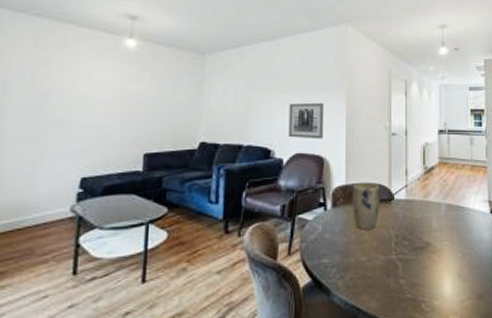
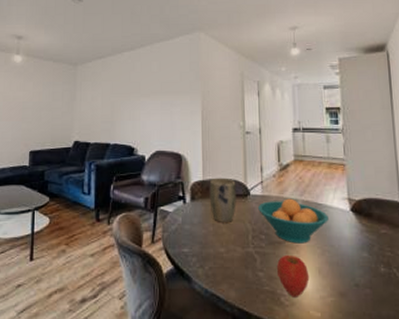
wall art: present [288,102,323,139] -> none [149,104,180,138]
fruit bowl: none [402,202,470,248] -> present [258,198,329,244]
apple: none [418,260,450,303] -> present [276,254,310,297]

